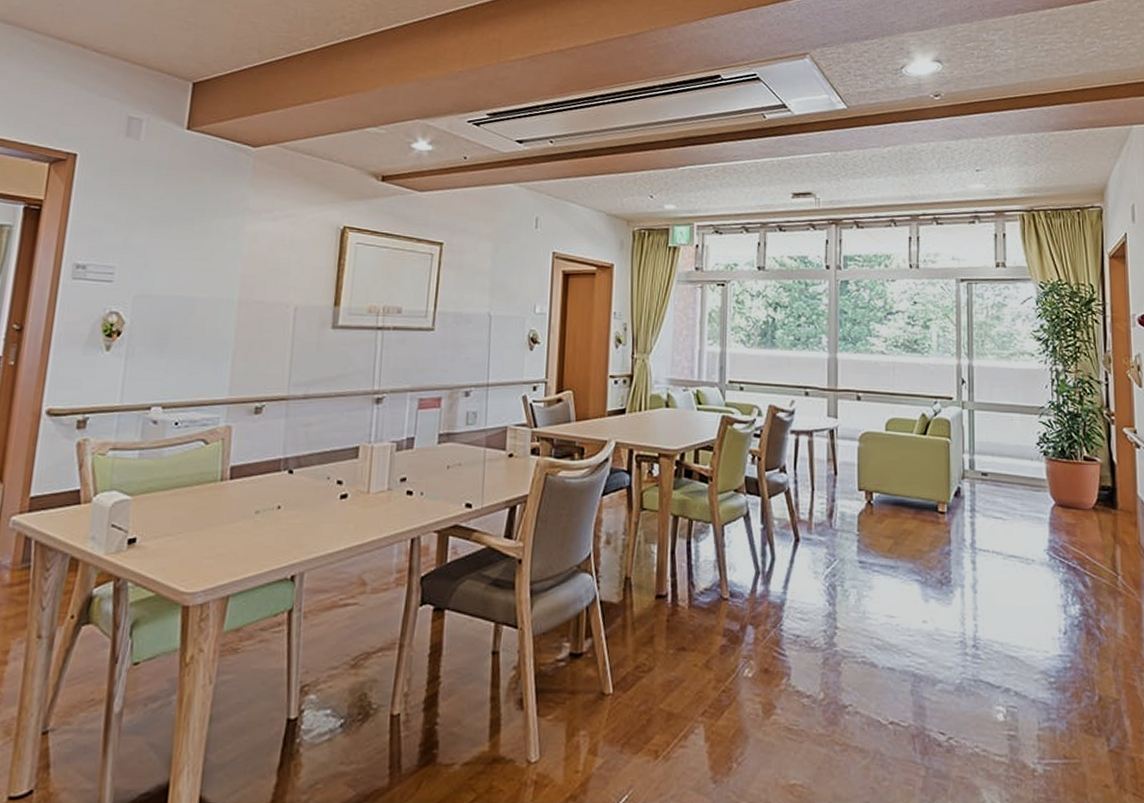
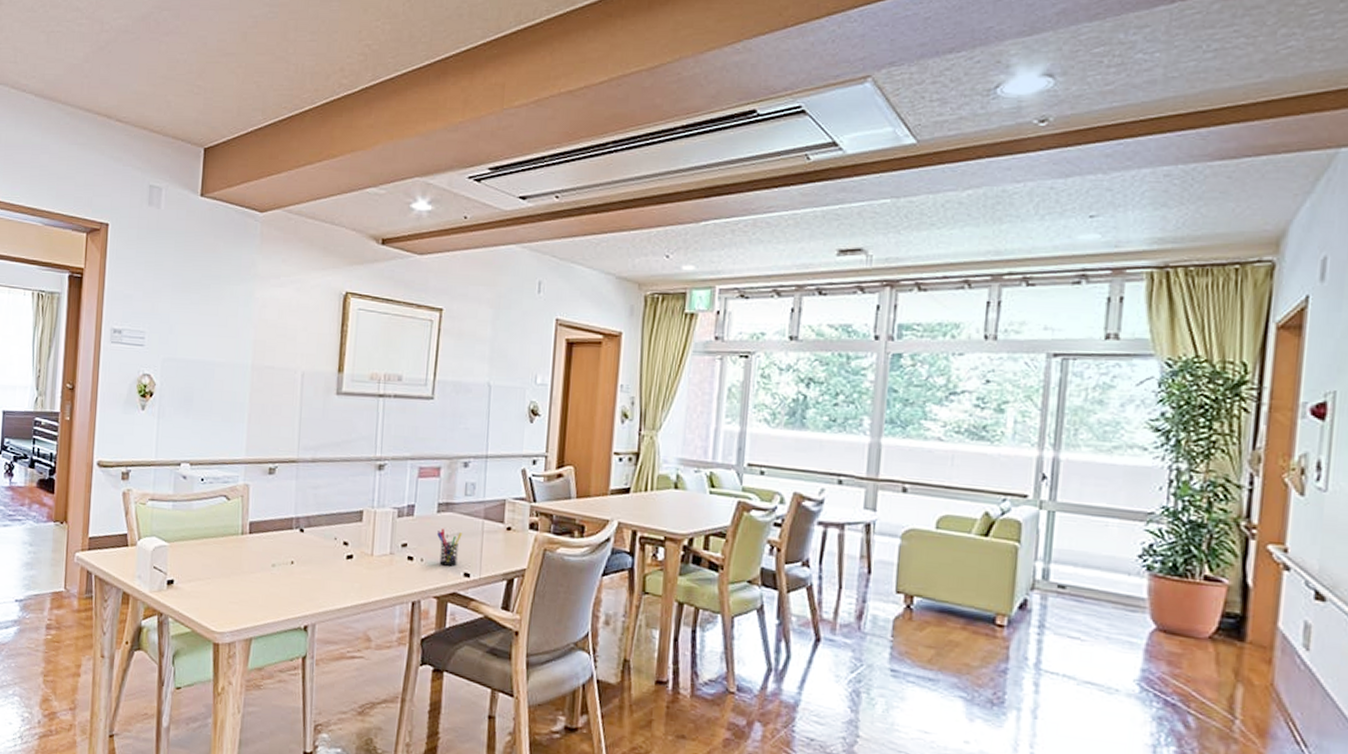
pen holder: none [438,459,463,498] -> present [437,528,462,566]

